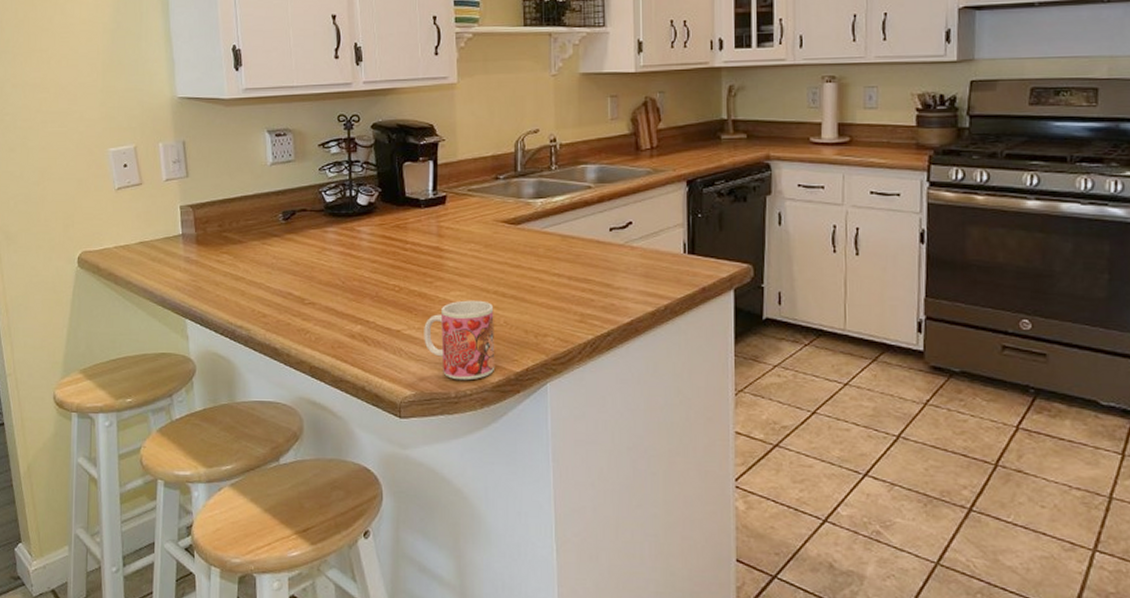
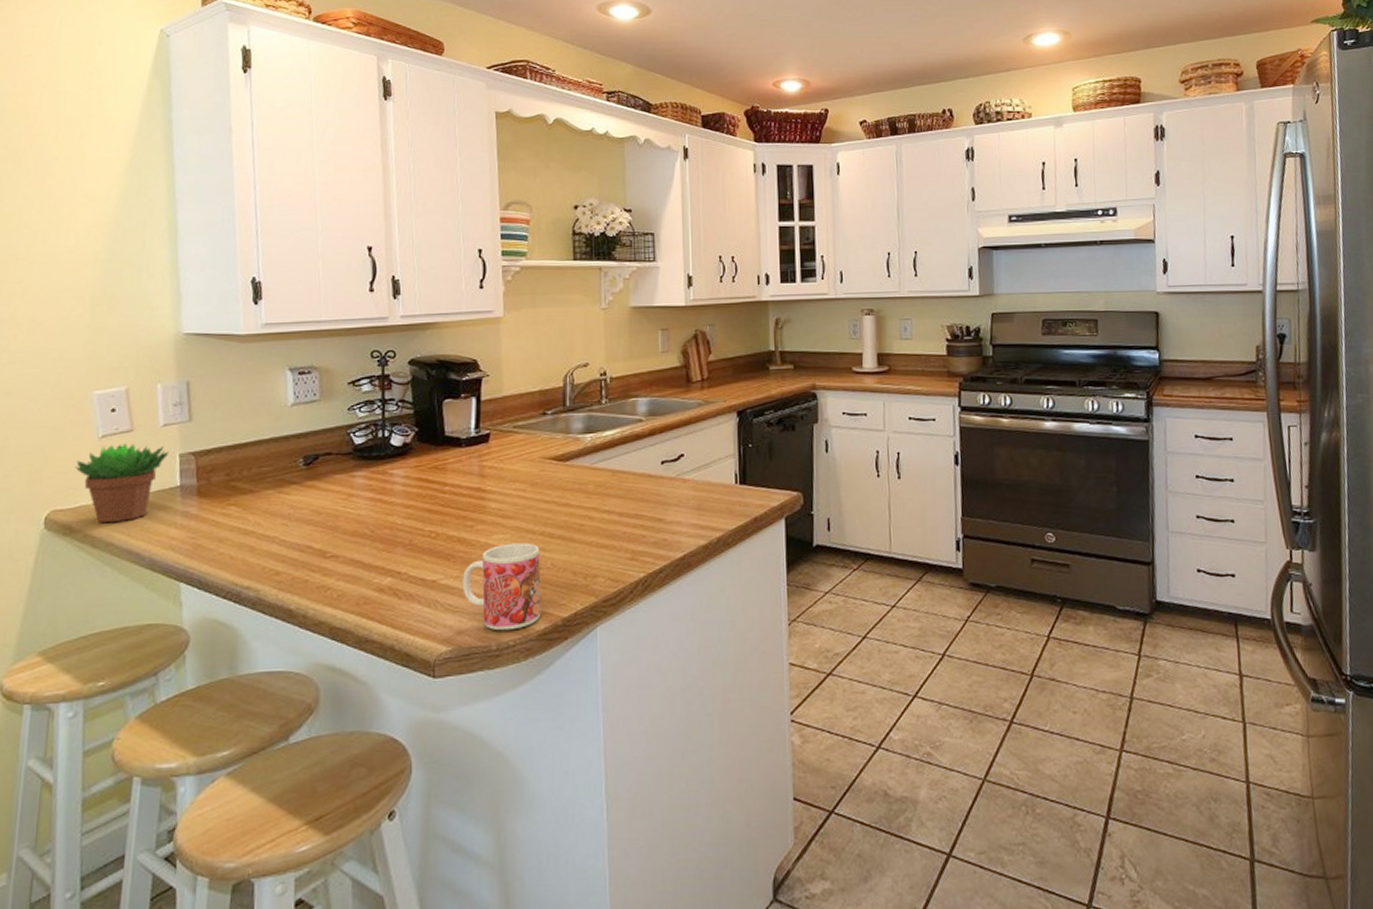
succulent plant: none [98,194,172,263] -> present [75,442,170,522]

